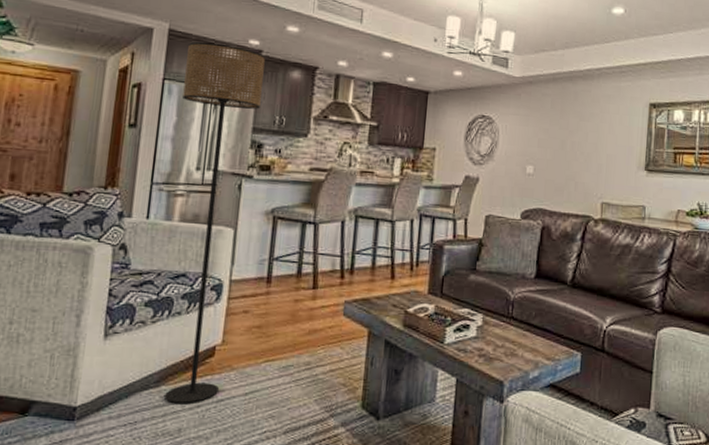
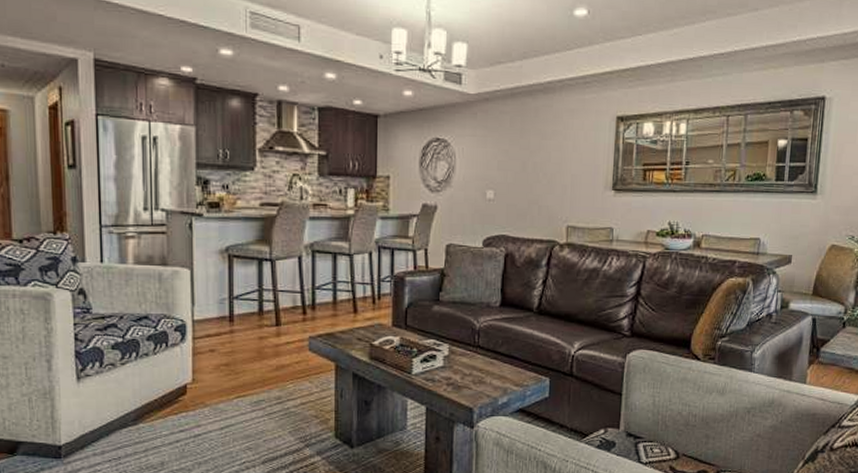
floor lamp: present [165,41,265,404] -> none [117,71,201,440]

